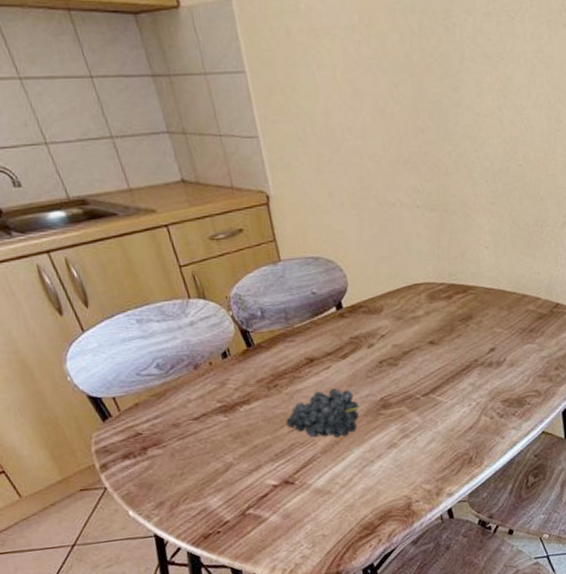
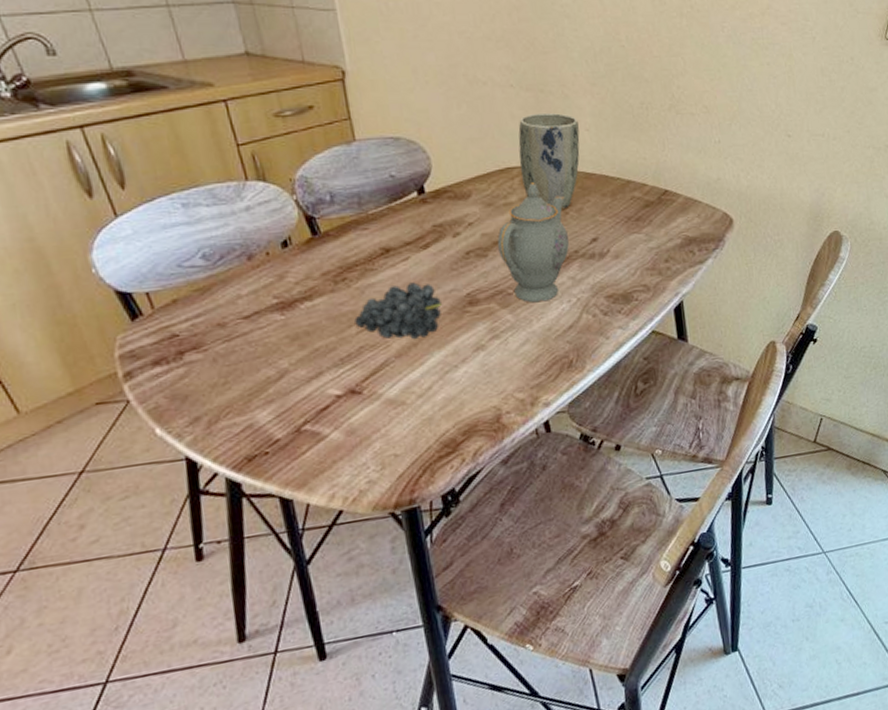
teapot: none [406,297,470,407] -> present [497,182,570,303]
plant pot: none [424,231,480,323] -> present [518,112,580,210]

